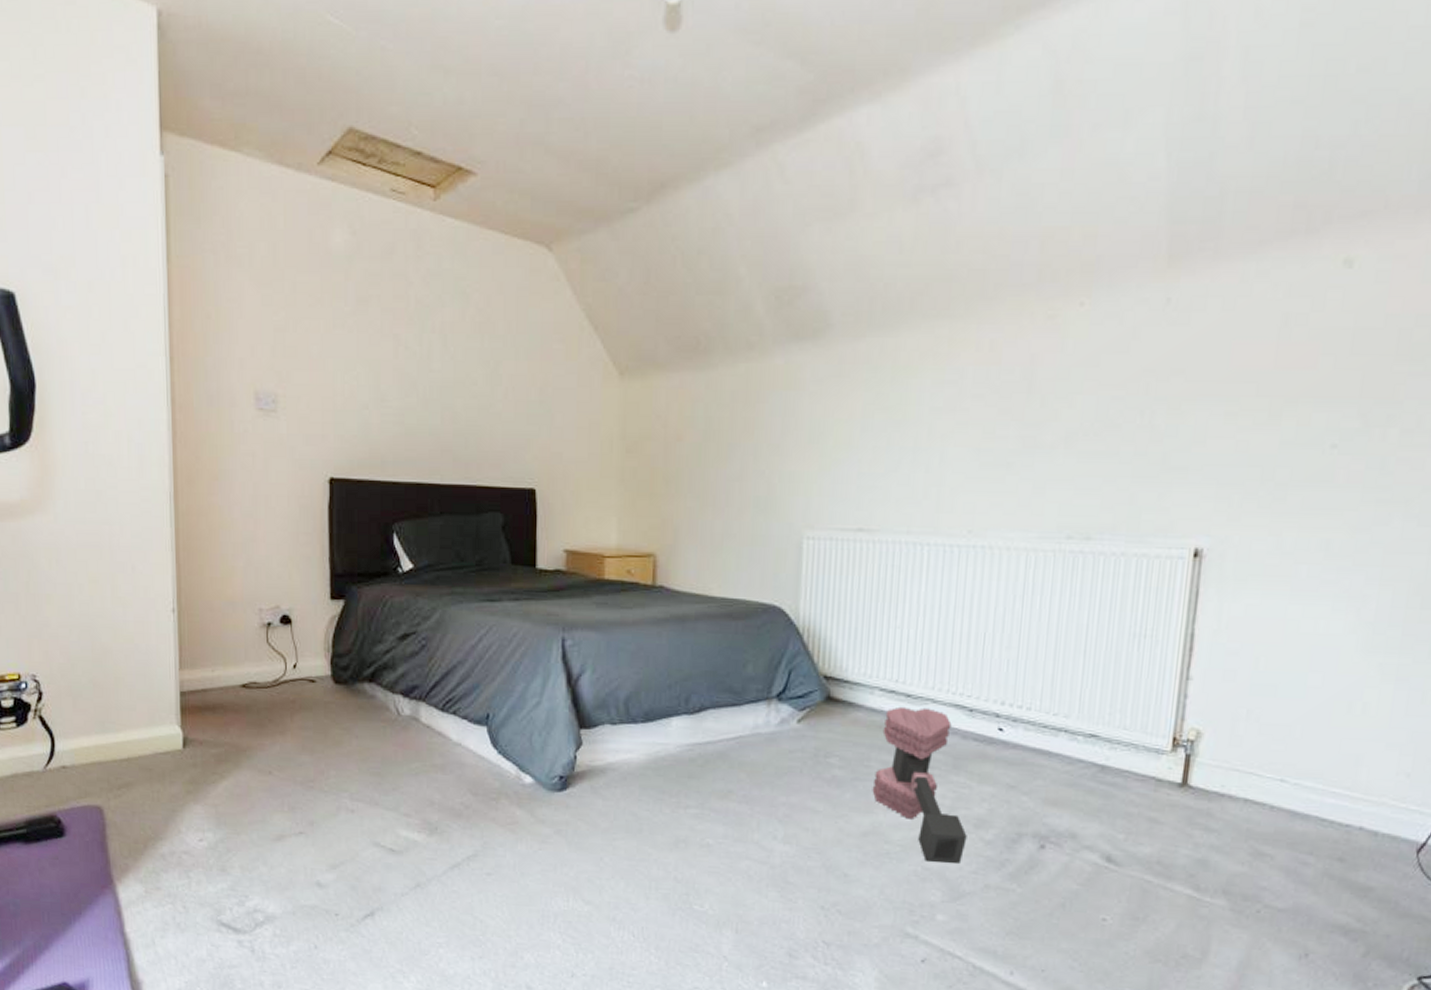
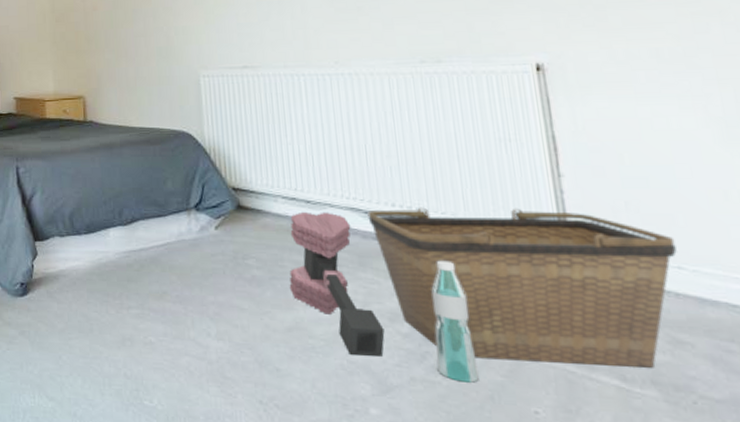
bicycle basket: none [972,707,1286,878] -> present [367,207,677,368]
water bottle: none [1014,765,1061,891] -> present [431,260,479,383]

